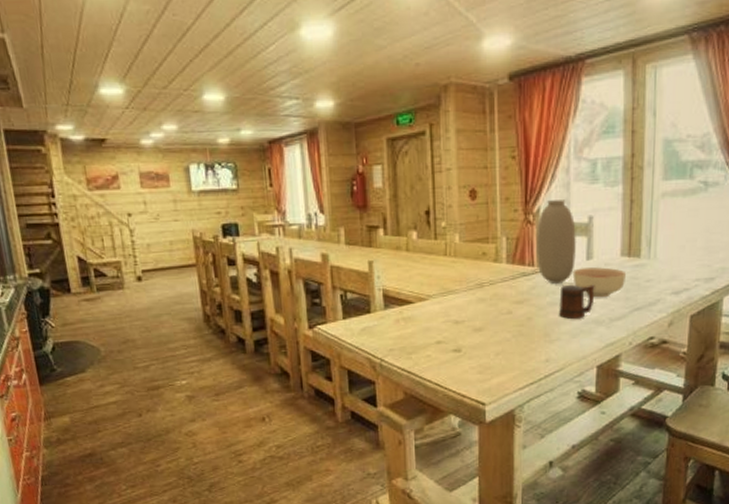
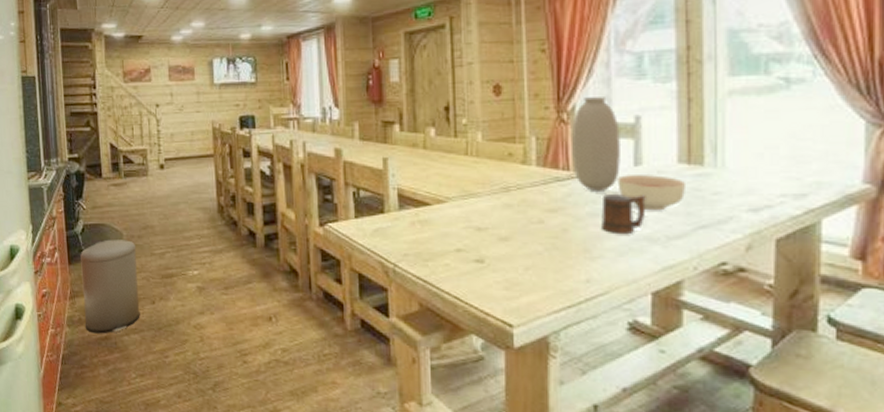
pedal bin: none [52,355,127,452] -> present [80,239,140,334]

